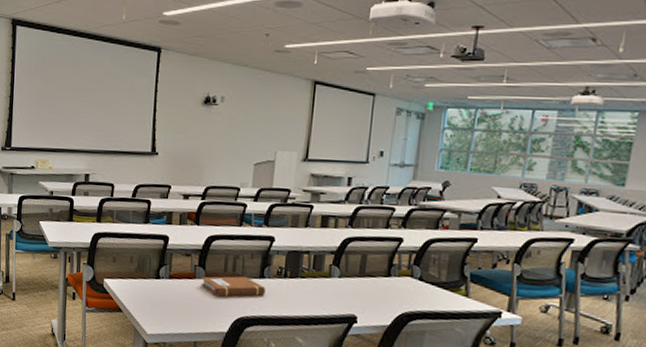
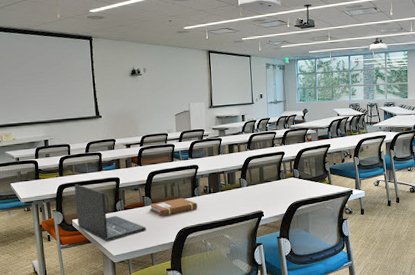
laptop: none [109,235,194,315] -> present [75,184,147,241]

